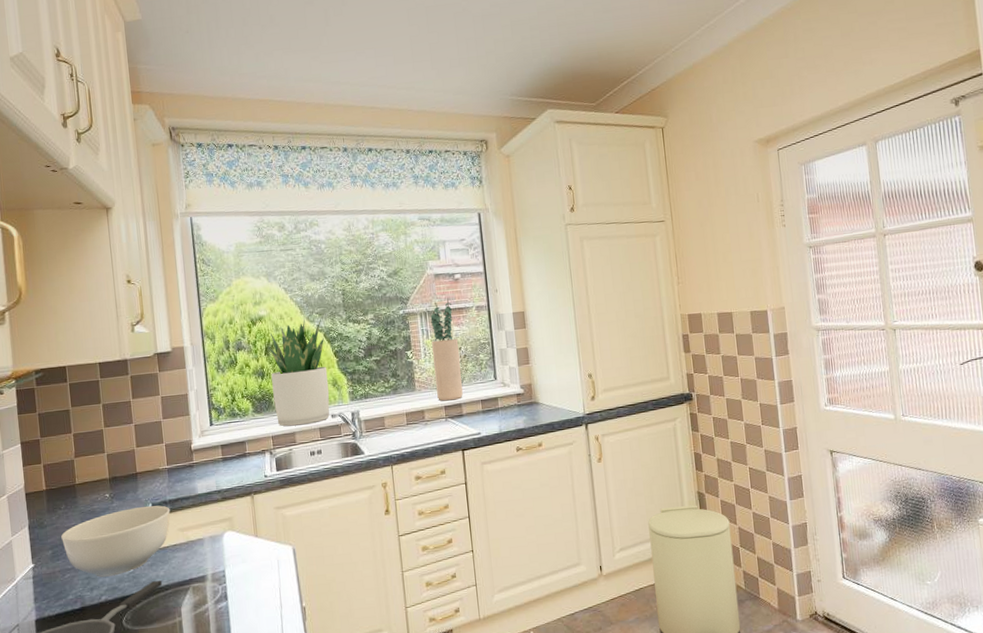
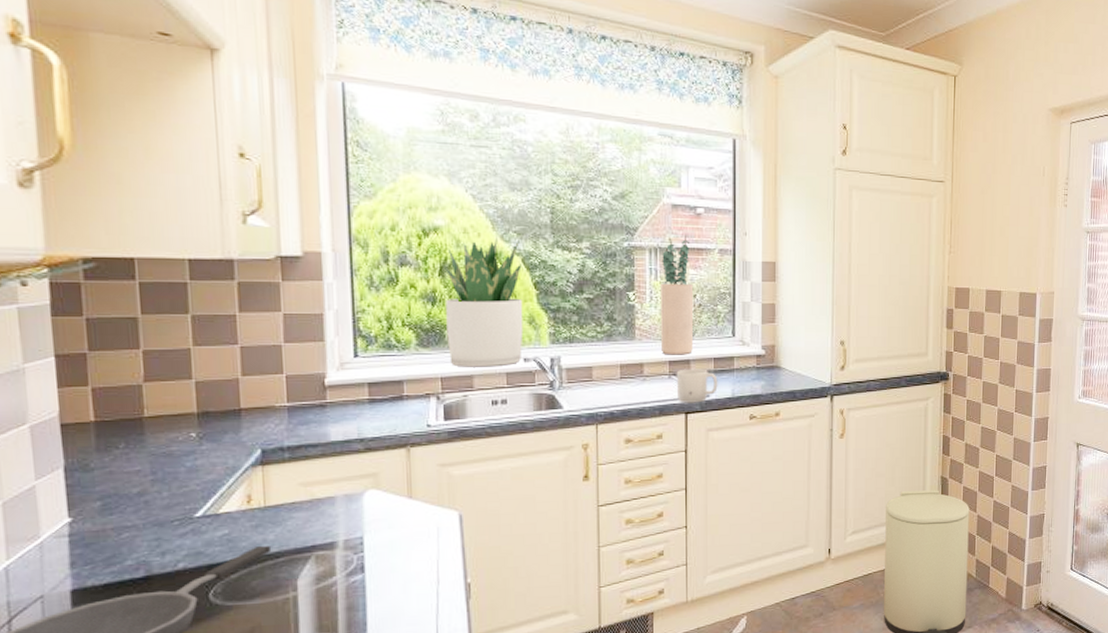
bowl: present [61,505,170,577] -> none [117,451,289,539]
mug: none [451,410,487,442] -> present [676,368,718,403]

